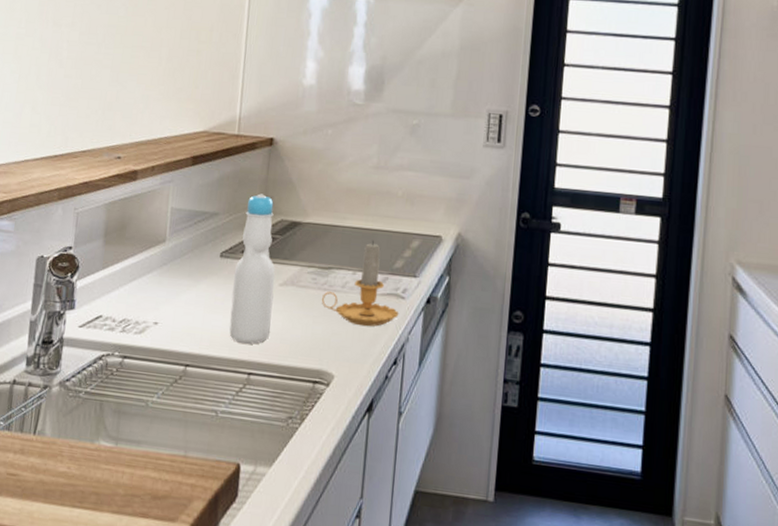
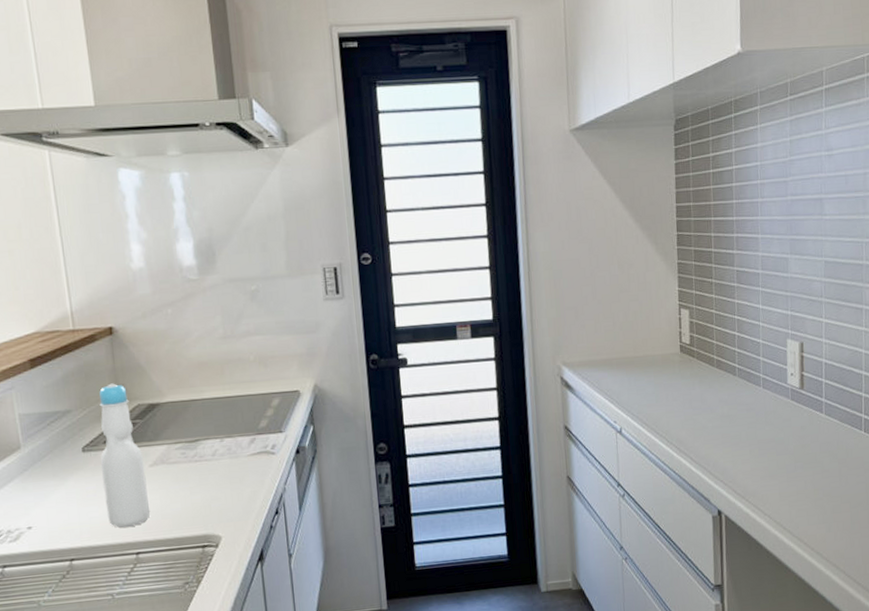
candle: present [321,240,399,327] -> none [194,406,272,487]

